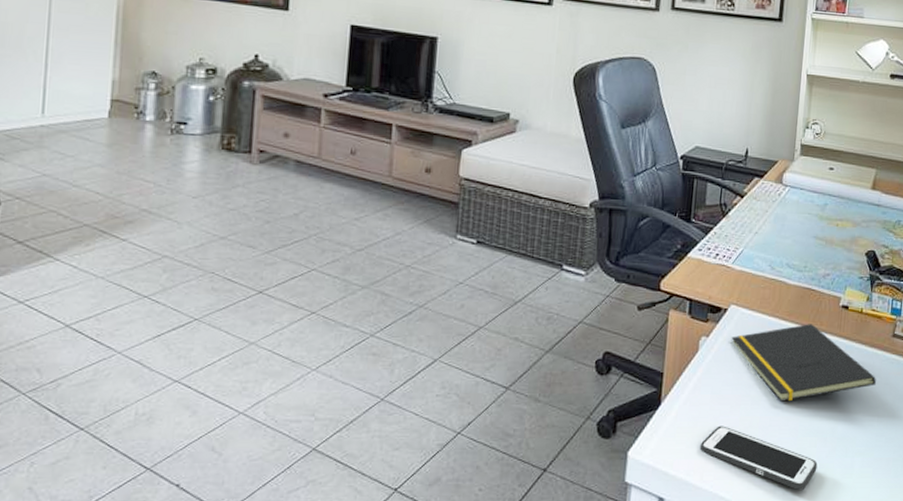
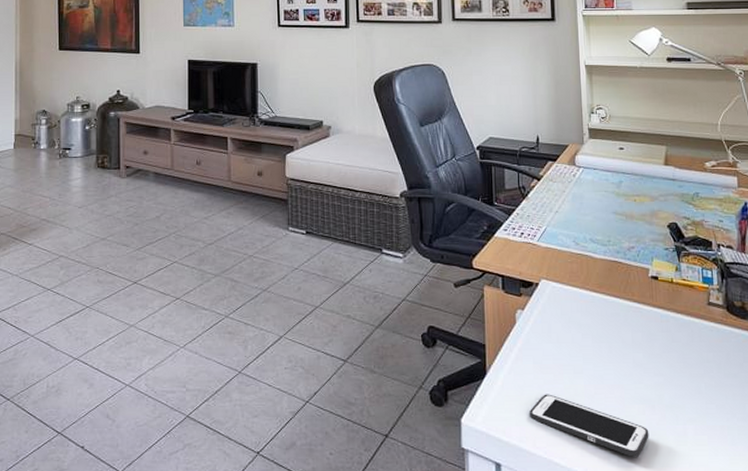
notepad: present [731,324,876,402] -> none [546,295,697,370]

